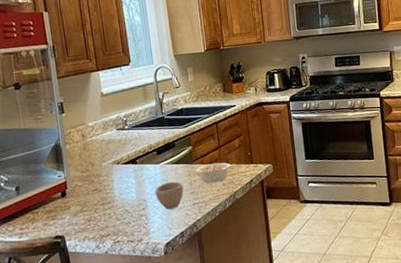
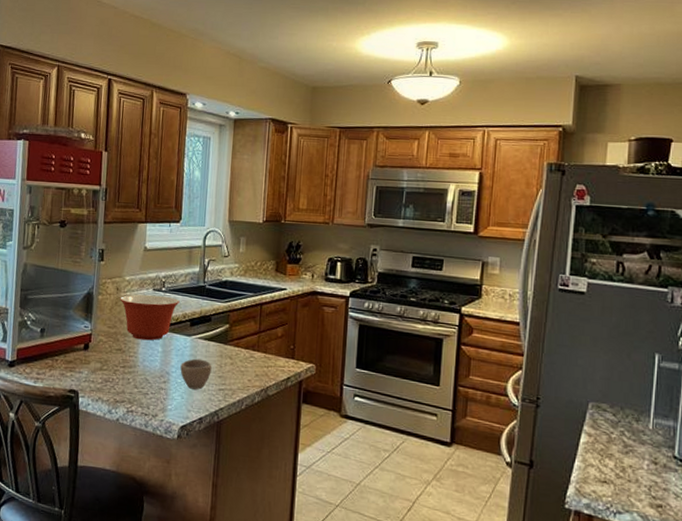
mixing bowl: none [87,133,143,177] -> present [120,294,180,341]
legume: present [196,162,236,183] -> none [229,349,274,371]

